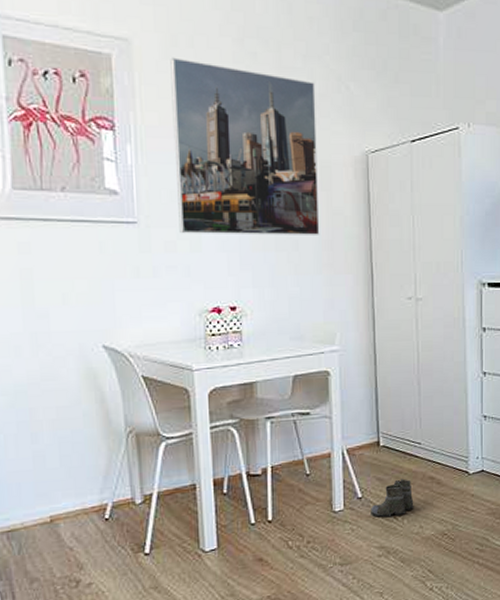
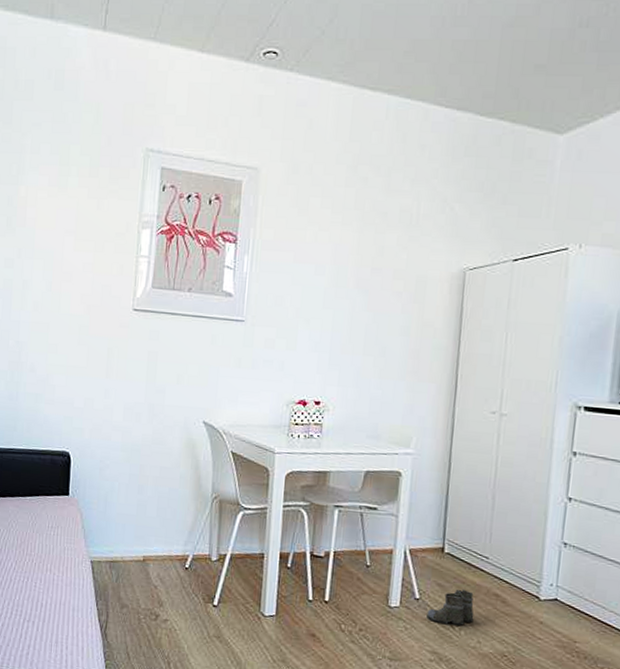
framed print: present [170,57,320,235] -> none [279,183,420,344]

